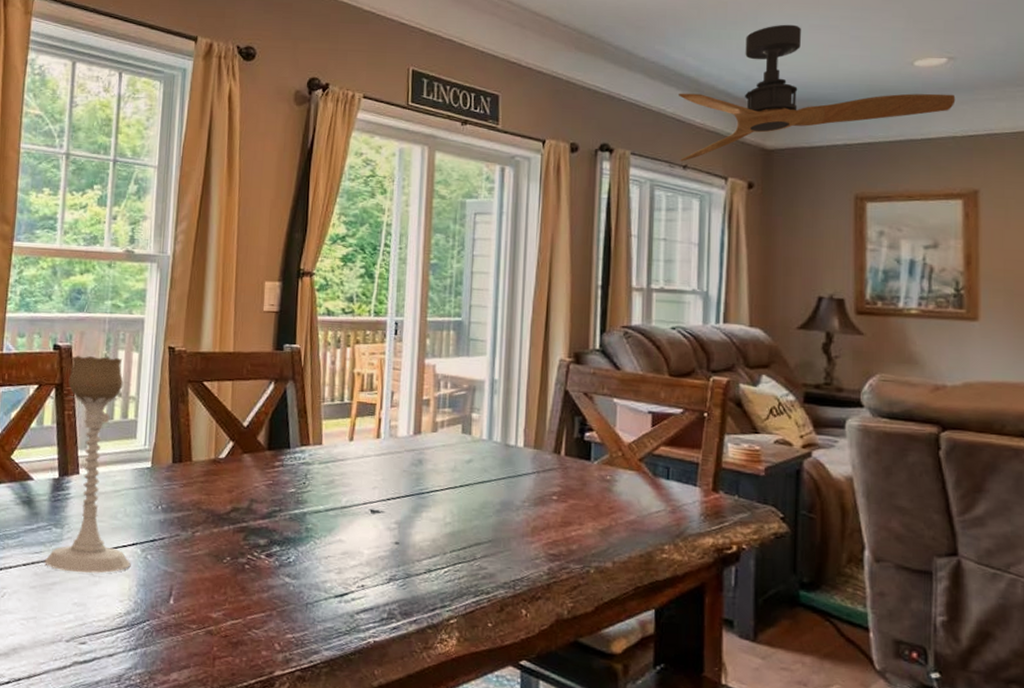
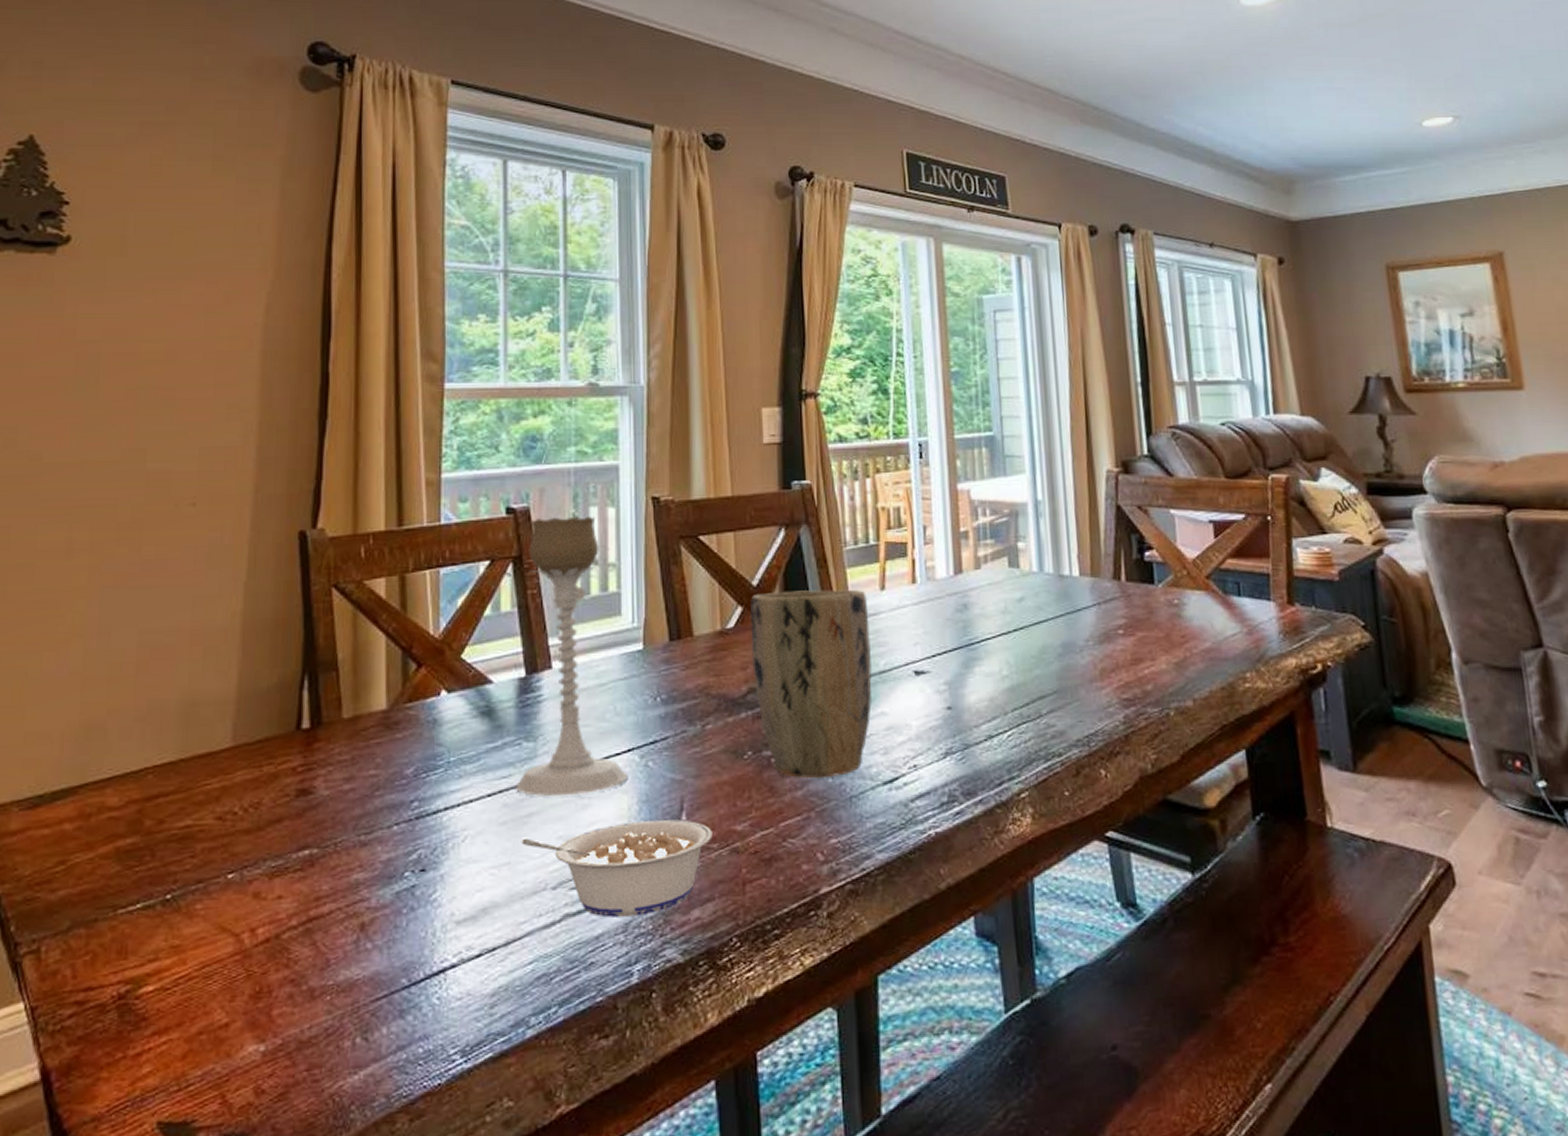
legume: none [45,599,193,672] -> present [521,820,713,918]
plant pot: none [237,433,337,587] -> present [750,589,873,779]
ceiling fan: present [679,24,956,162] -> none [1195,88,1468,239]

